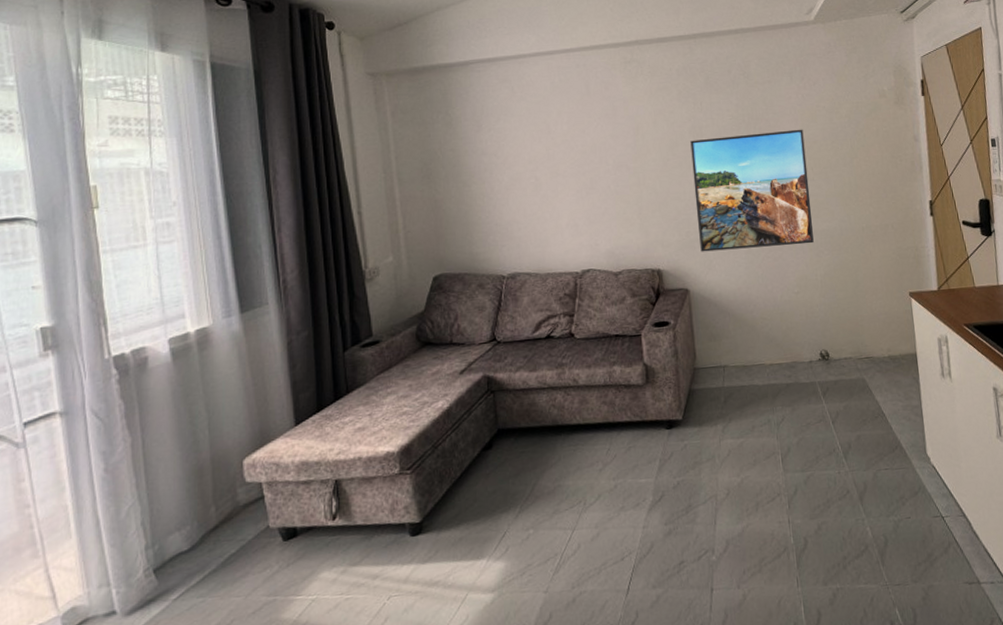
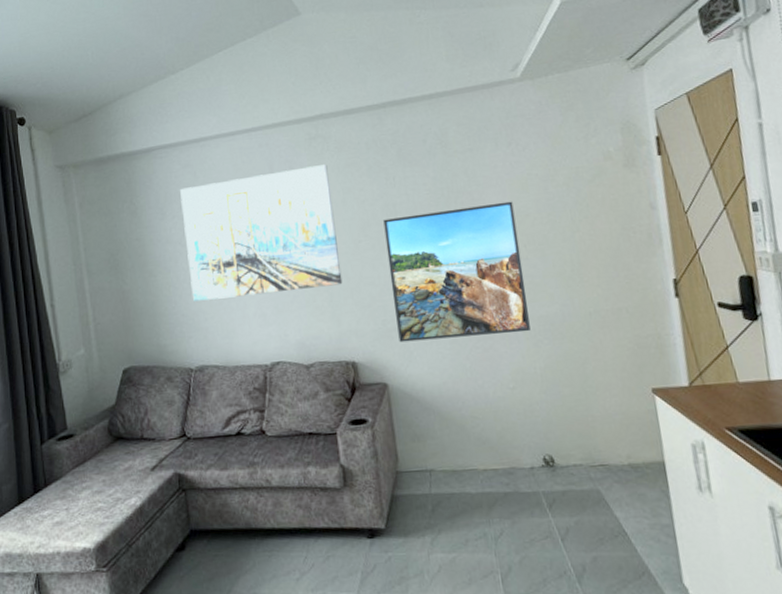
wall art: none [497,87,651,212] -> present [180,164,343,302]

